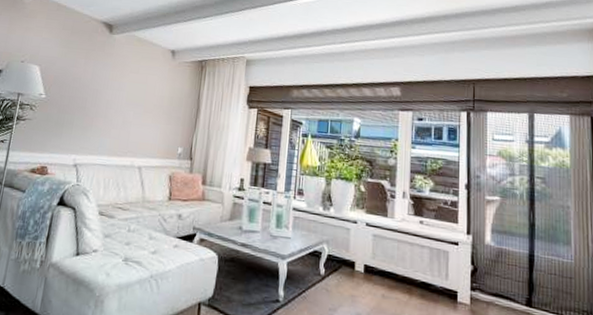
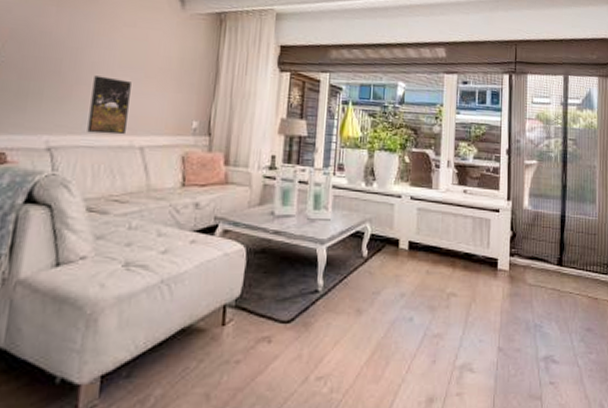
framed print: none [101,110,134,157] -> present [87,75,131,135]

